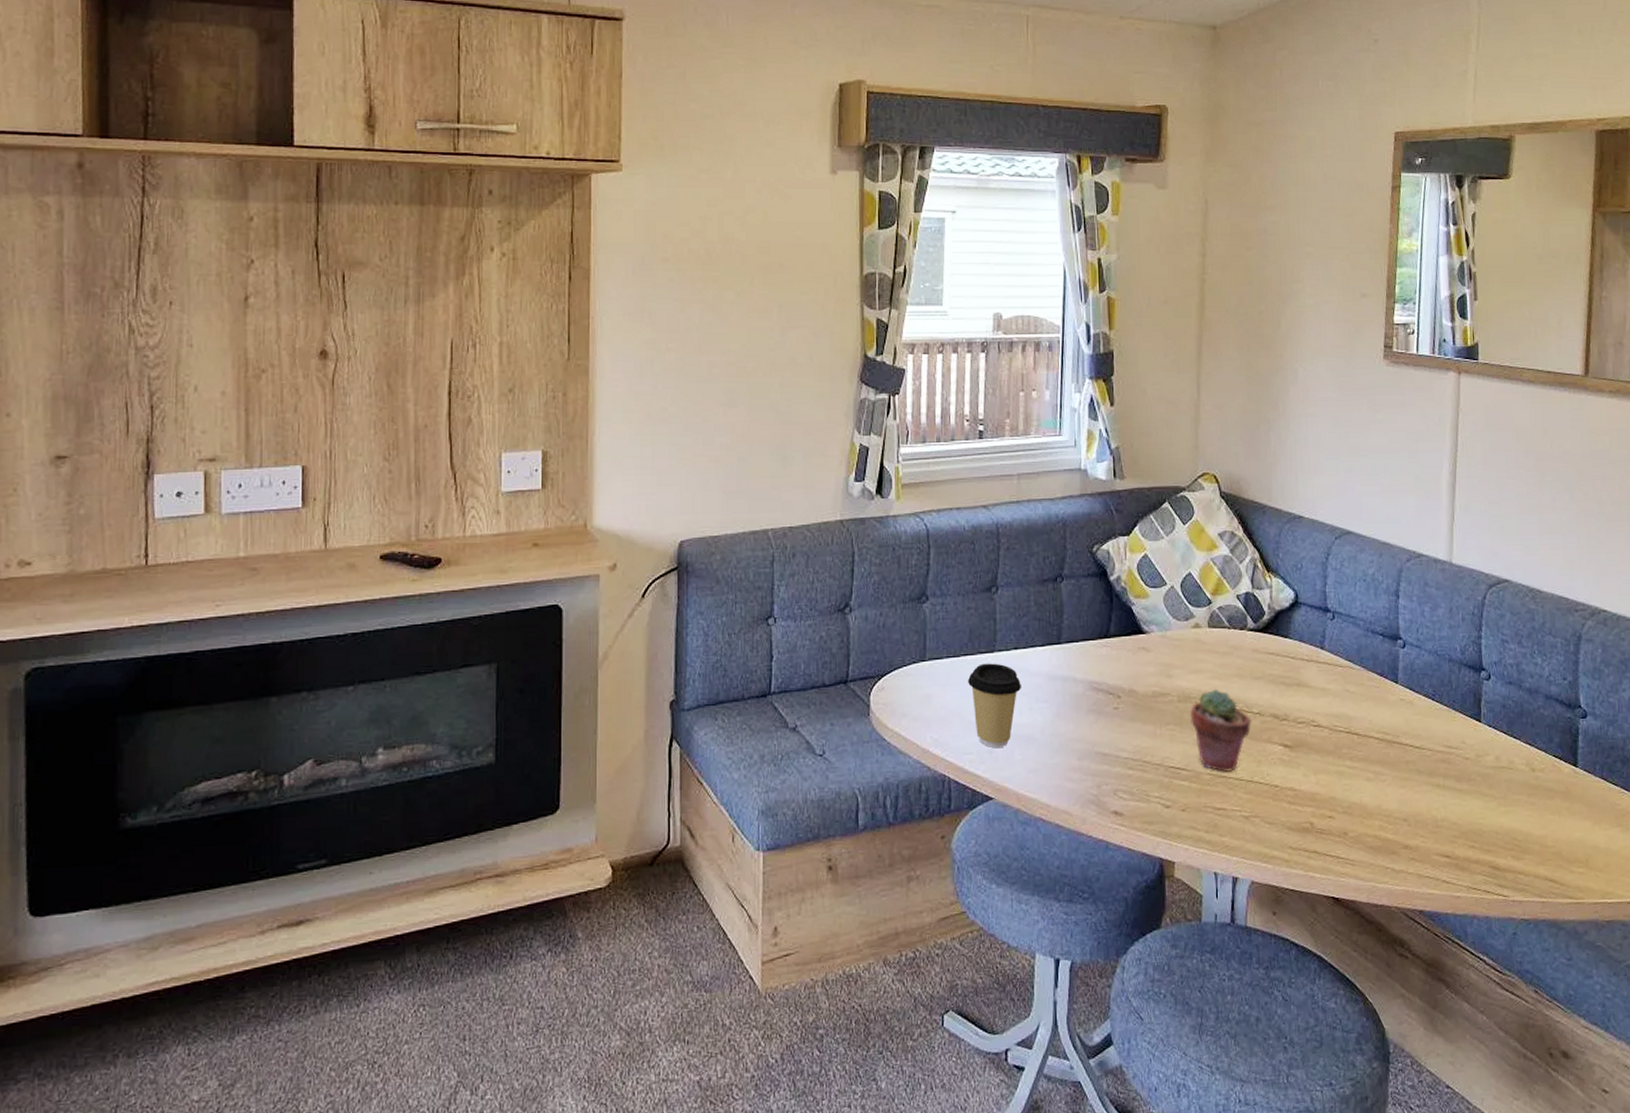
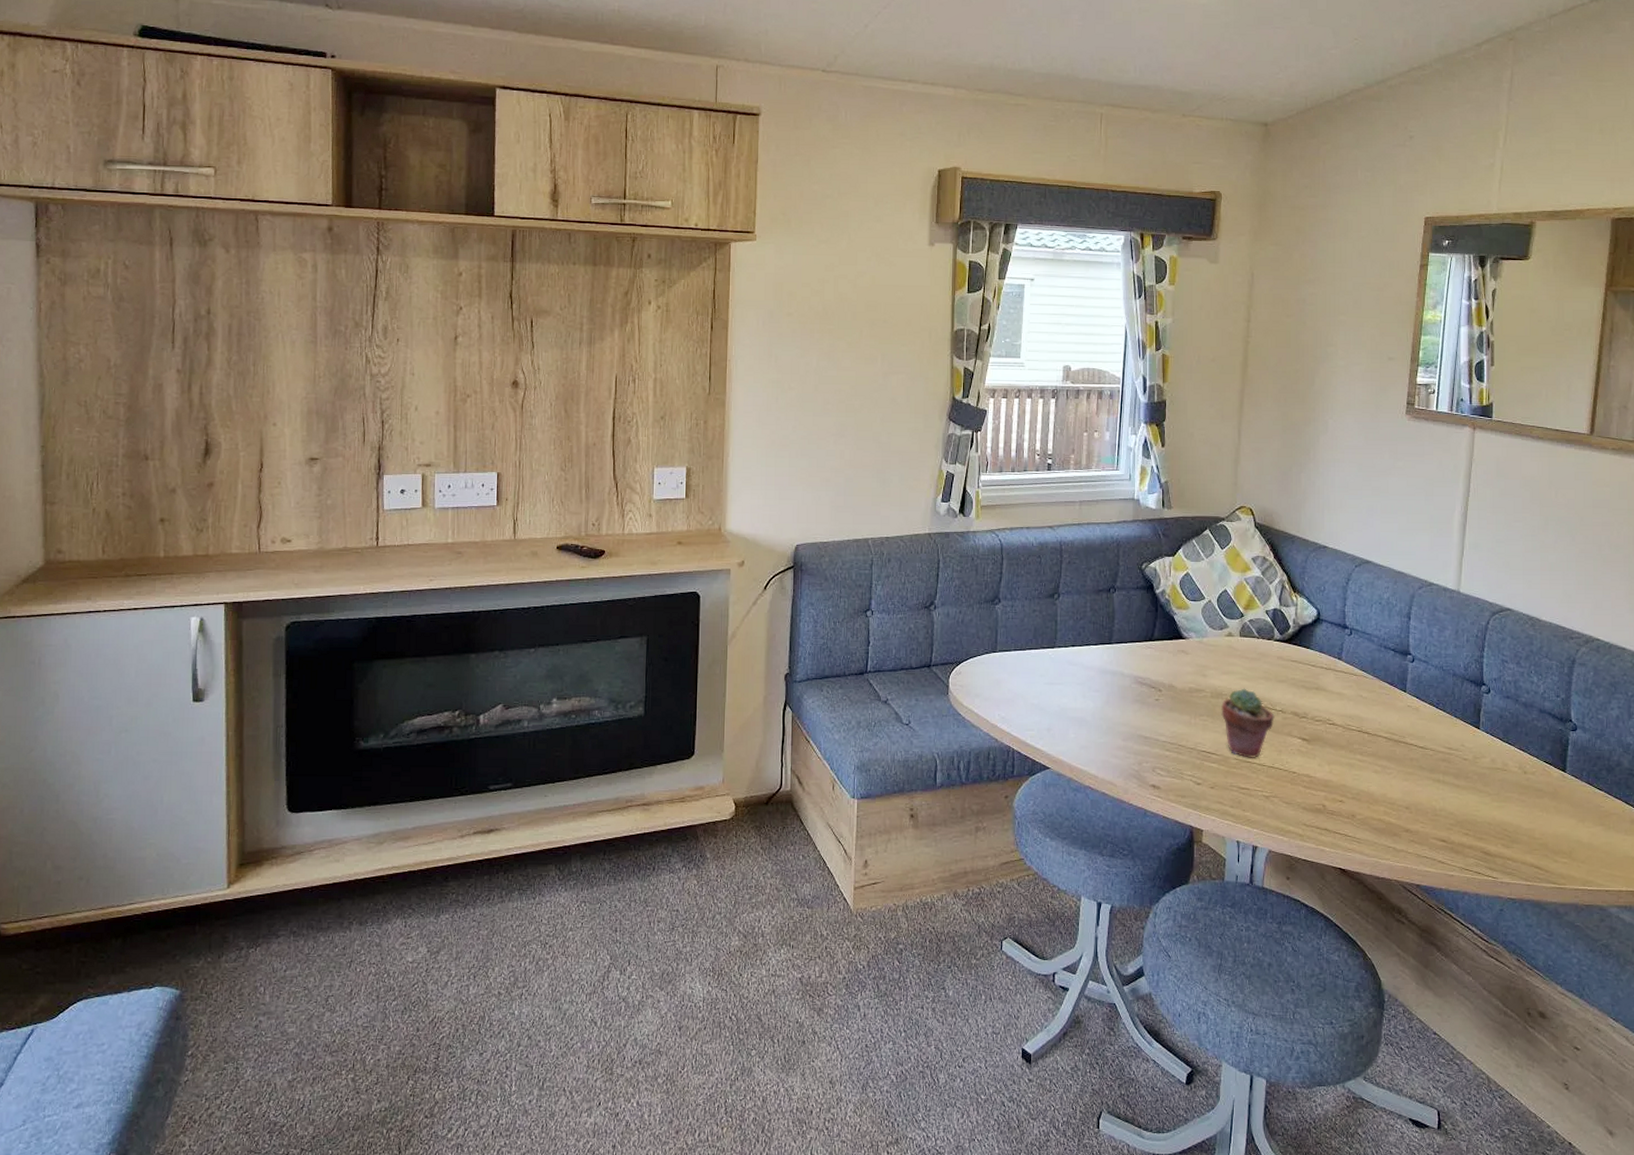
coffee cup: present [968,663,1021,747] -> none [1032,657,1077,726]

